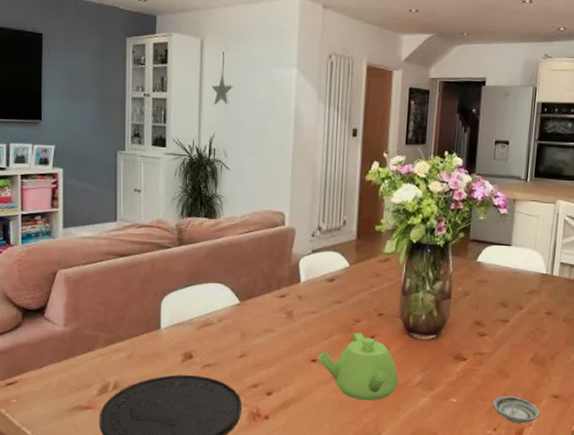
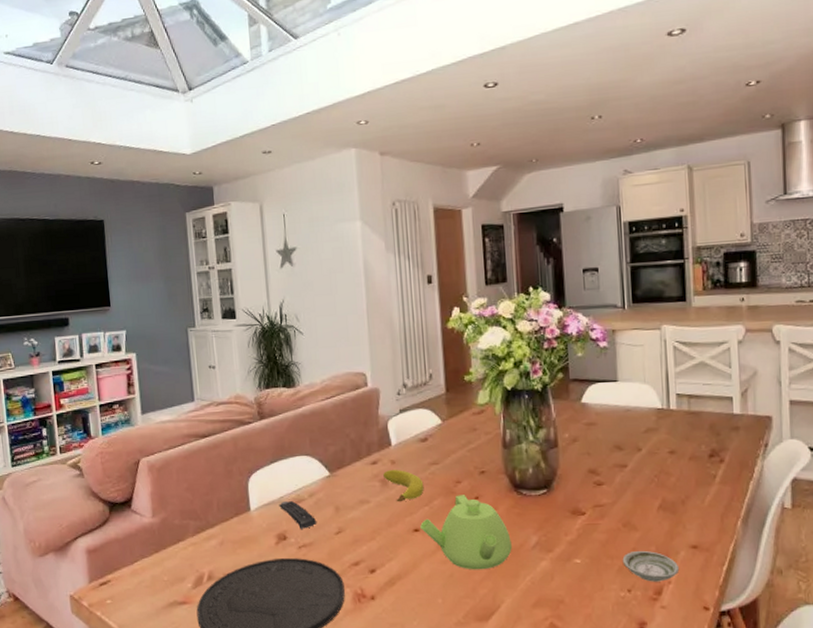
remote control: none [188,323,223,350] -> present [279,501,317,529]
fruit: none [290,303,326,334] -> present [383,469,424,502]

